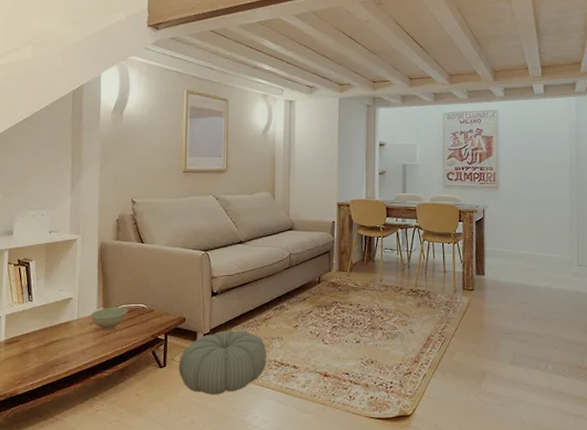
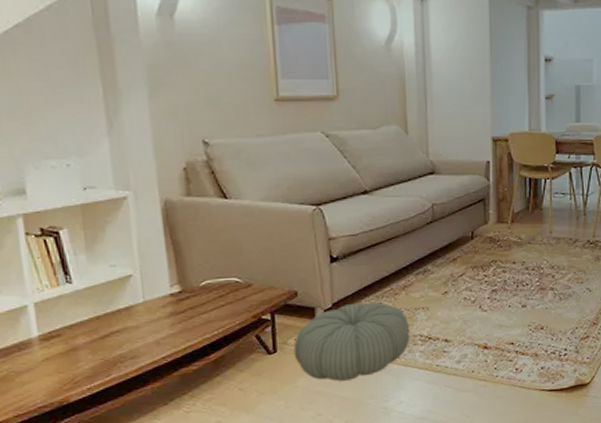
bowl: present [90,307,128,331] -> none [161,282,215,315]

